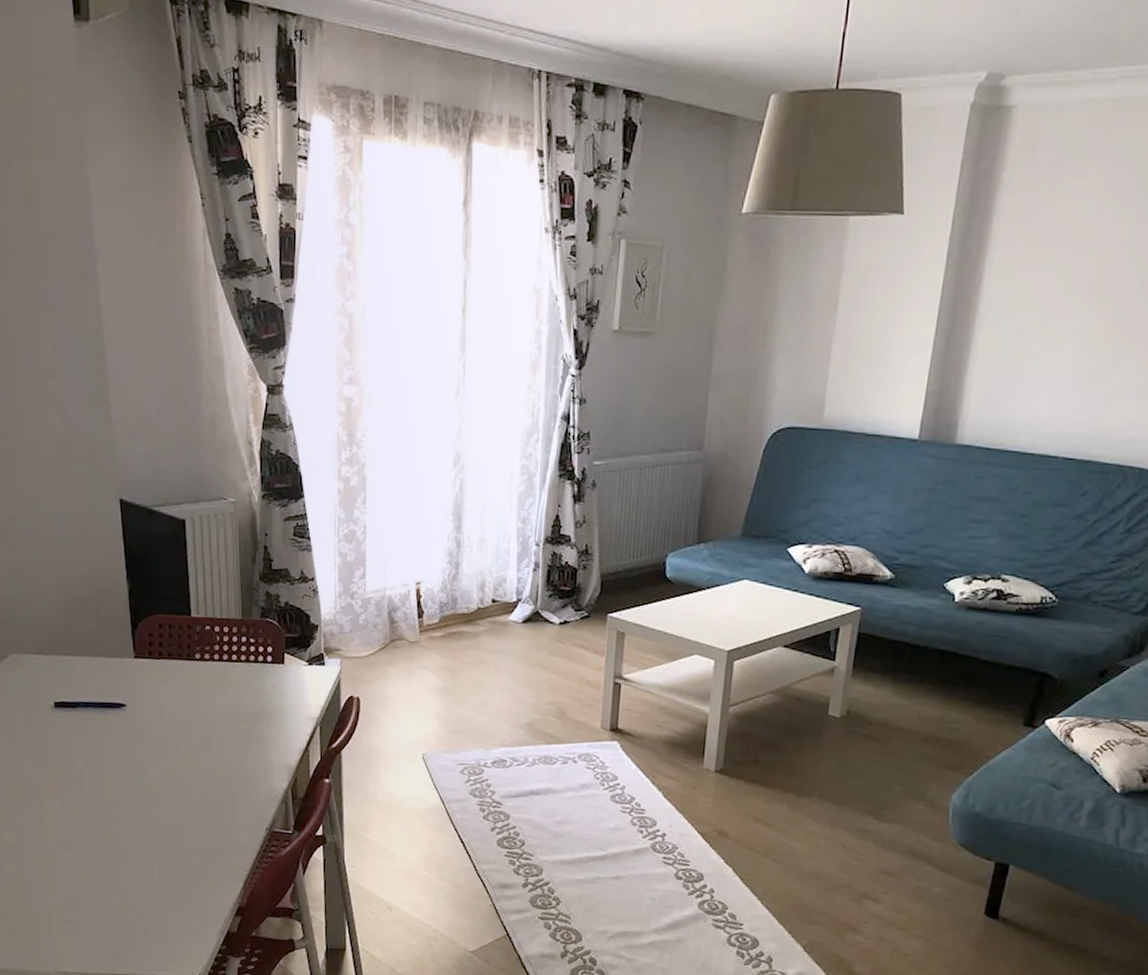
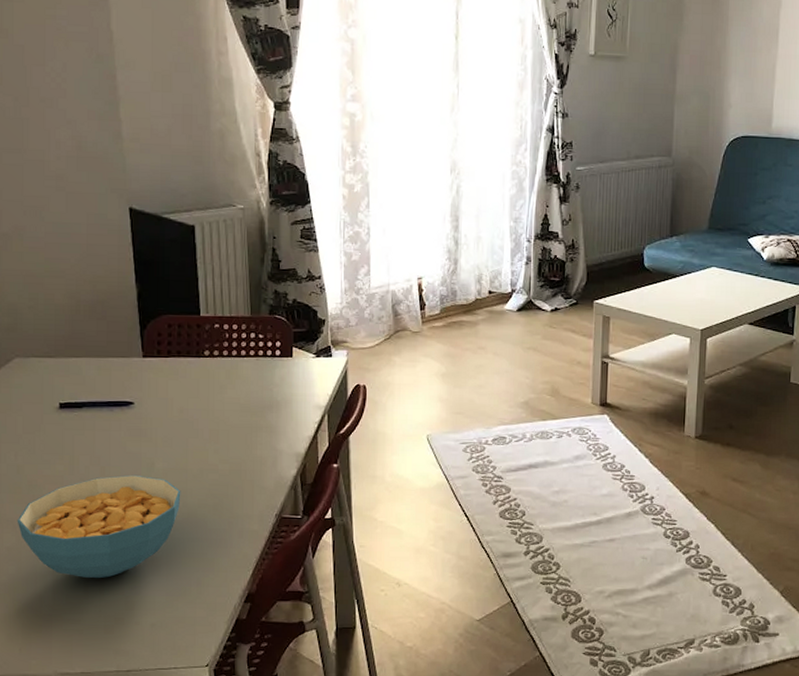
cereal bowl: none [16,778,173,882] -> present [17,474,181,579]

